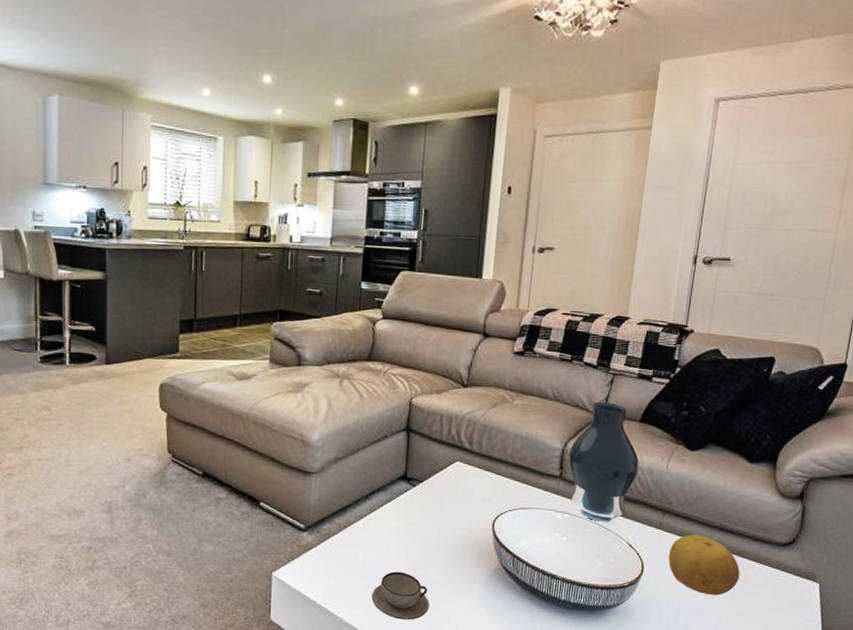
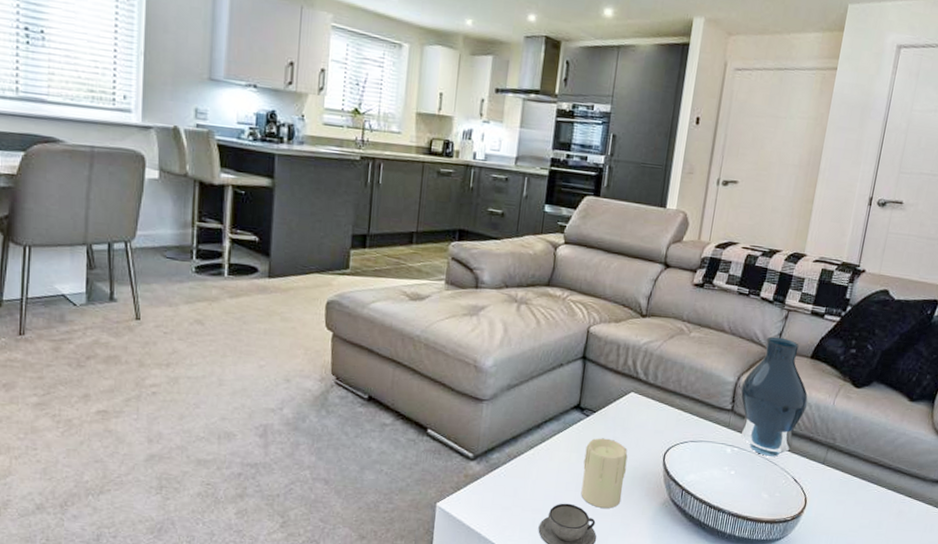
candle: none [412,507,457,576] -> present [581,438,628,508]
fruit: present [668,535,740,596] -> none [830,470,896,530]

